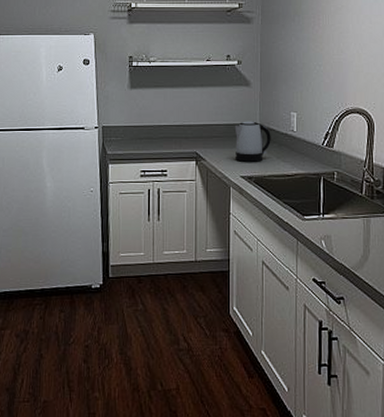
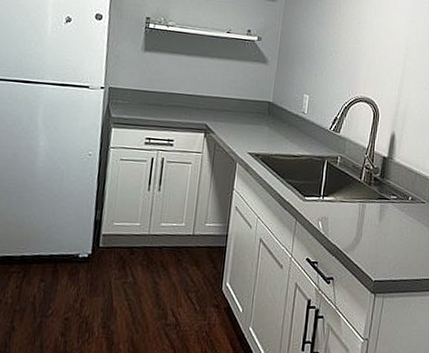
kettle: present [234,121,271,162] -> none [245,98,282,140]

